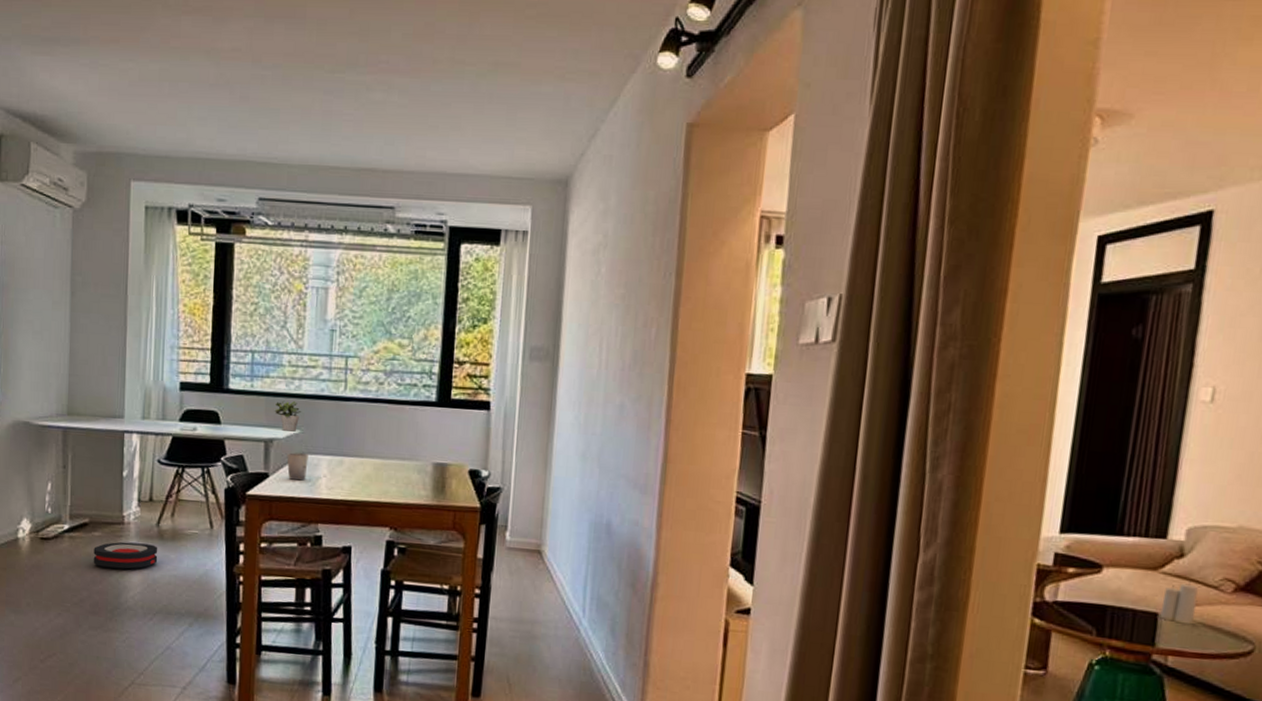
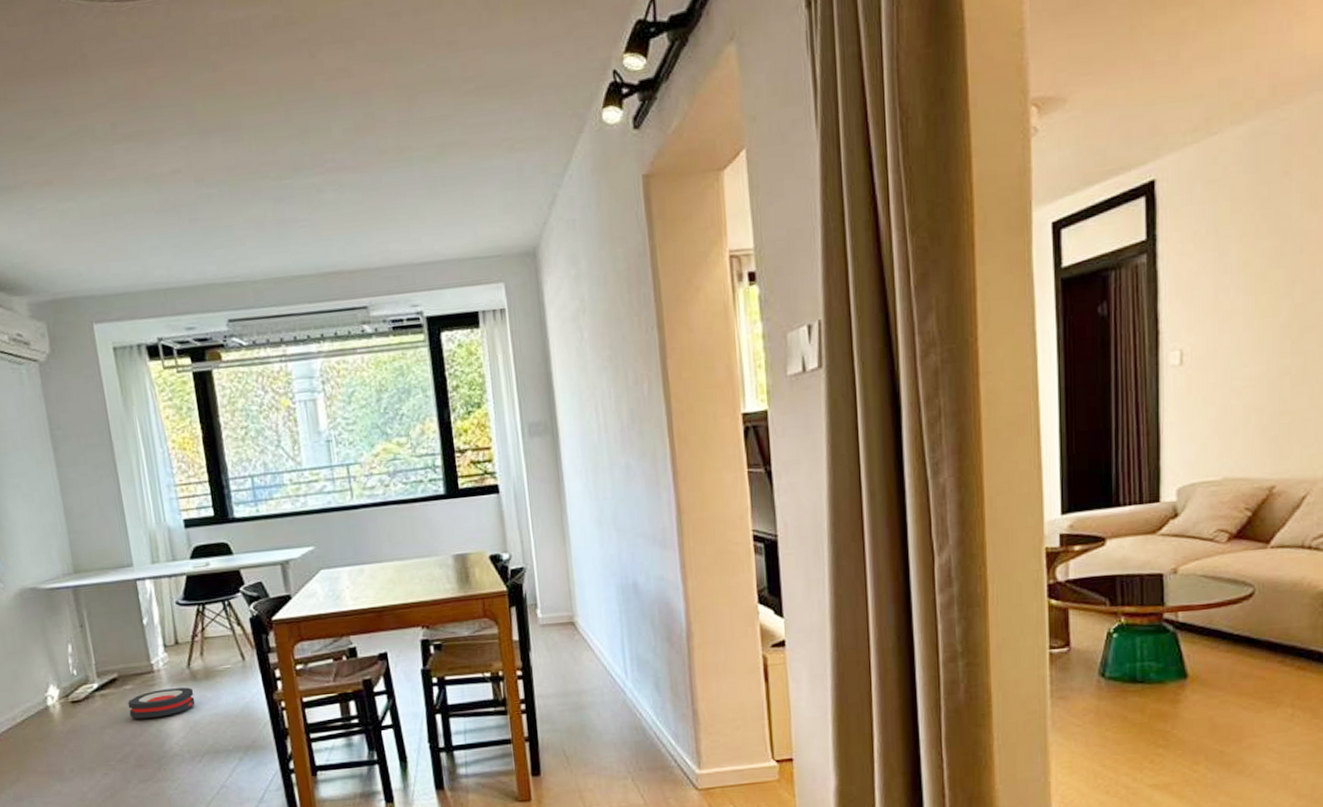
potted plant: present [274,401,302,432] -> none [284,519,313,550]
cup: present [286,452,309,481] -> none [305,568,329,597]
candle: present [1156,581,1198,625] -> none [1162,538,1198,580]

